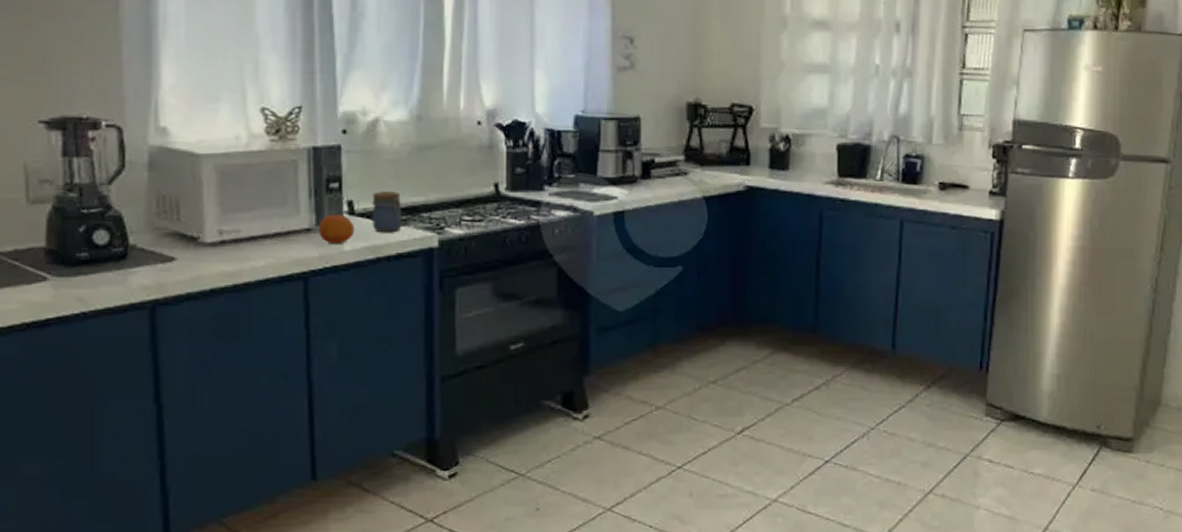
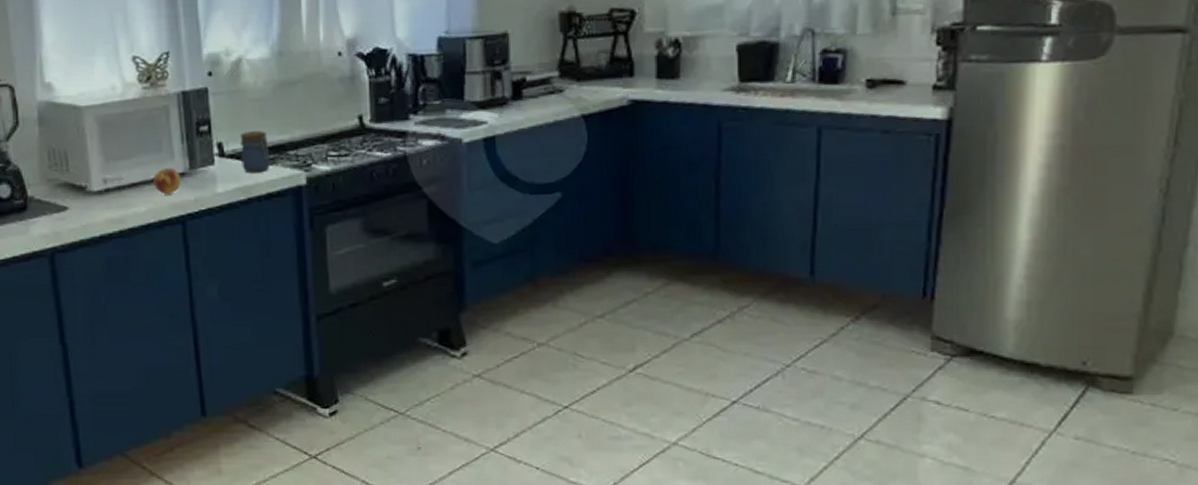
fruit: none [275,222,306,250] -> present [153,167,181,195]
fruit: present [319,214,355,244] -> none [192,157,226,186]

